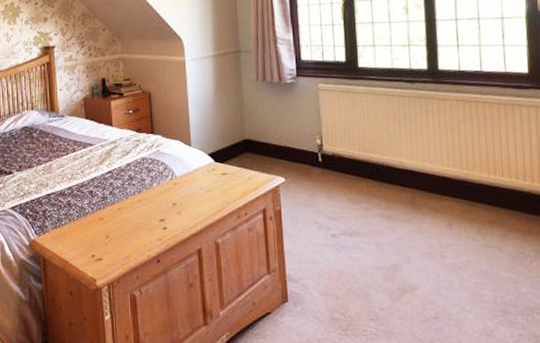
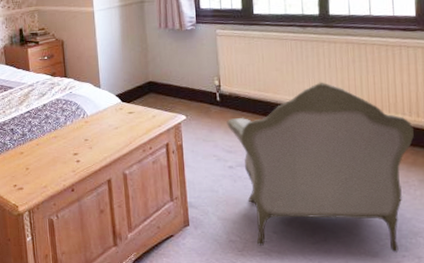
armchair: none [329,142,529,331] -> present [227,82,414,253]

